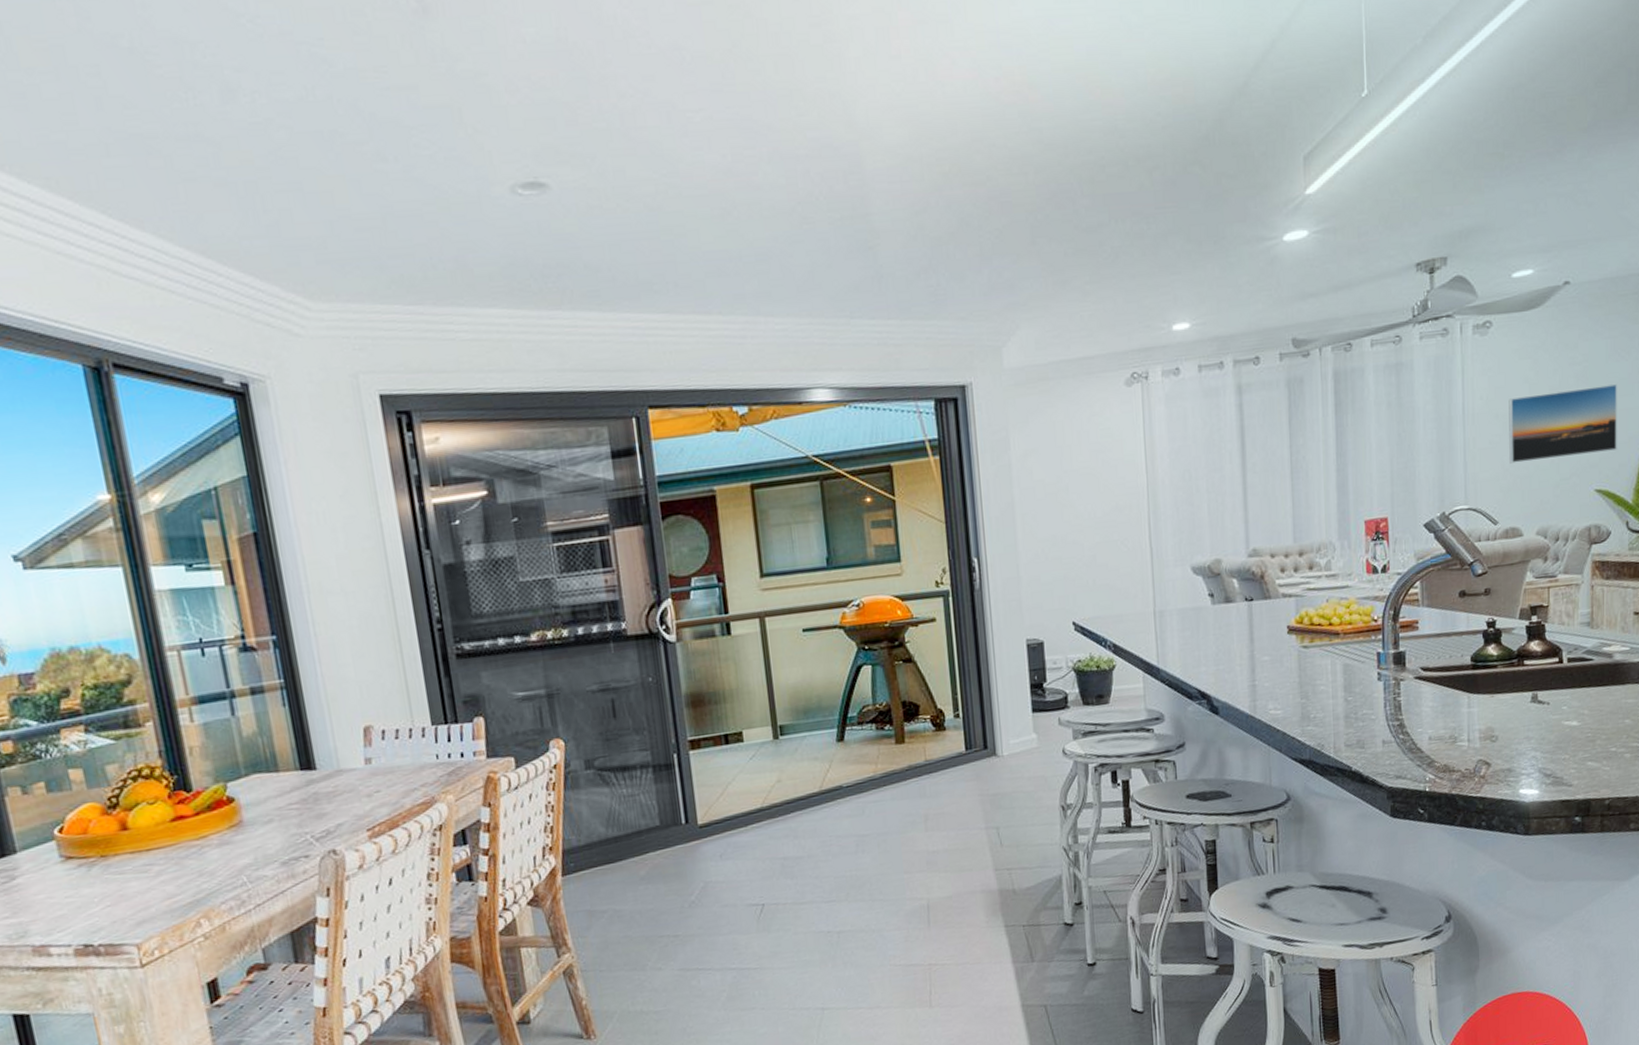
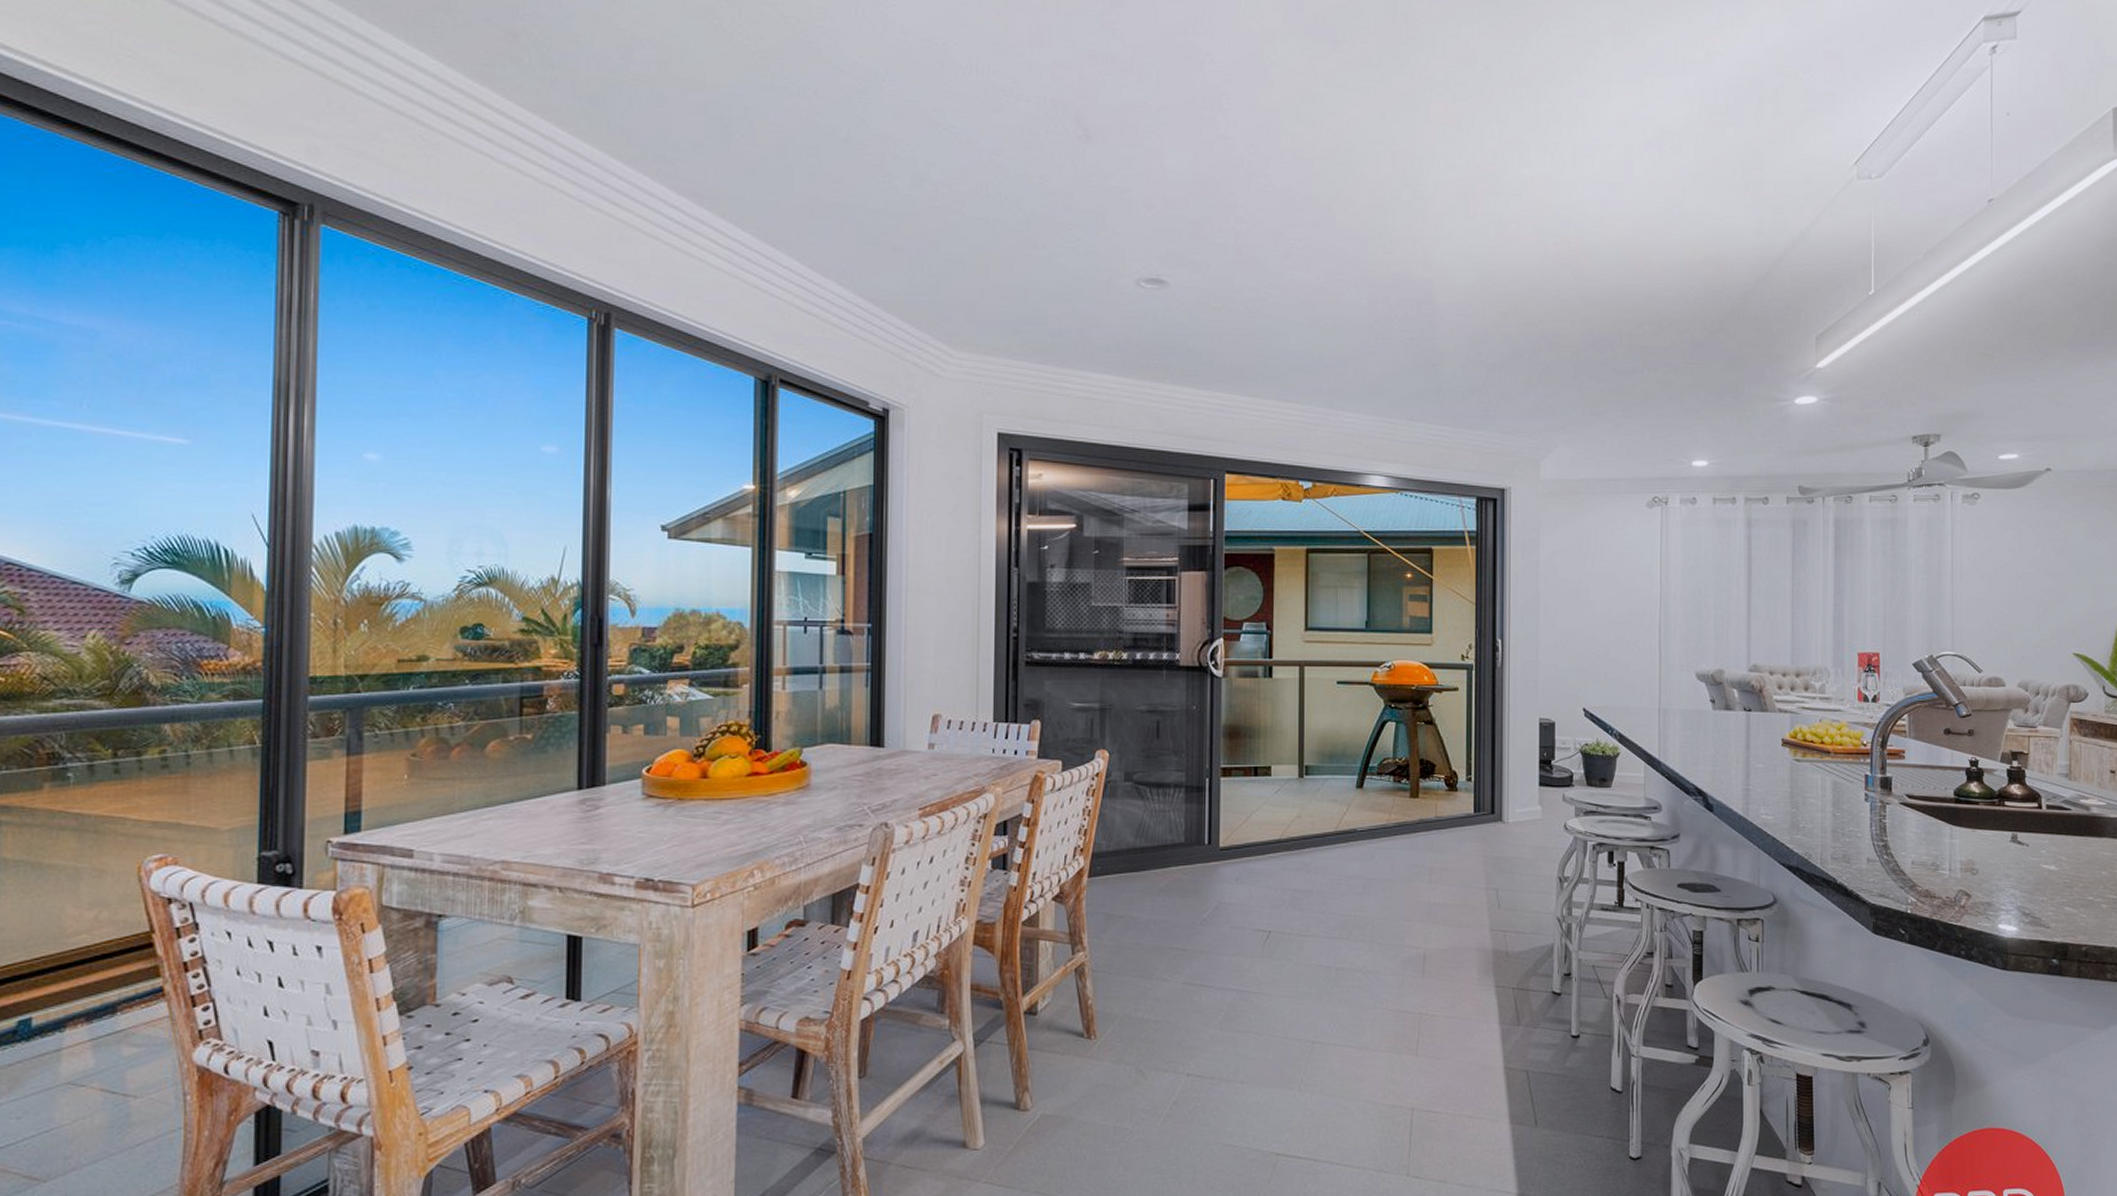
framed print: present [1509,384,1617,464] -> none [1994,562,2094,621]

